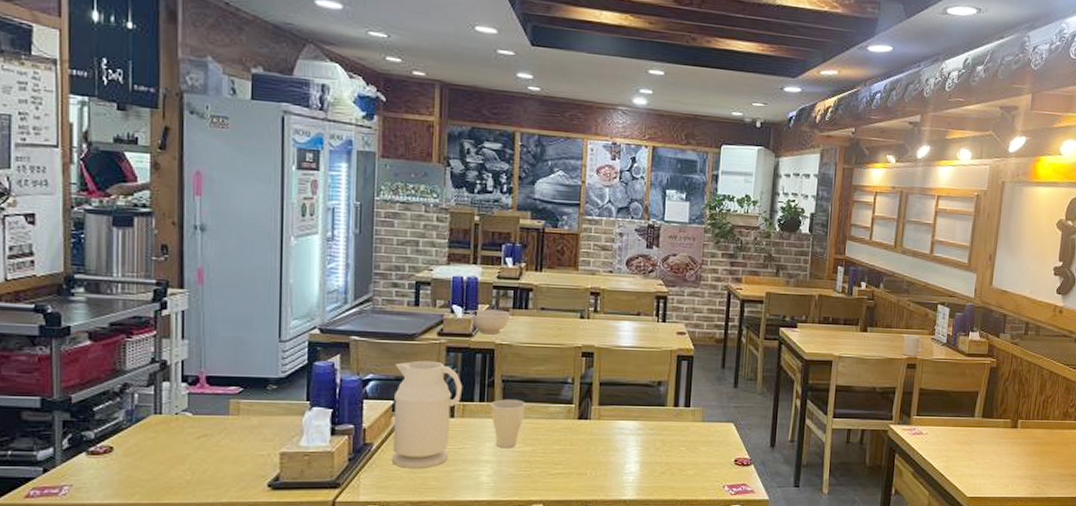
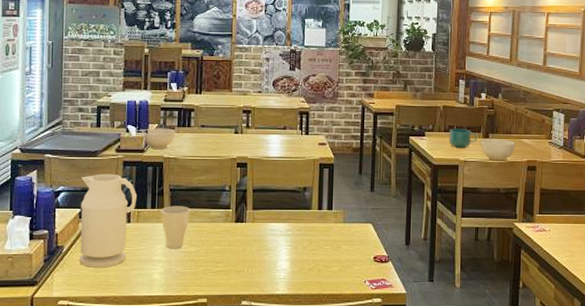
cup: none [823,320,855,342] -> present [449,129,477,148]
bowl: none [857,332,896,358] -> present [481,139,516,161]
cup: present [902,334,925,356] -> none [522,139,543,159]

